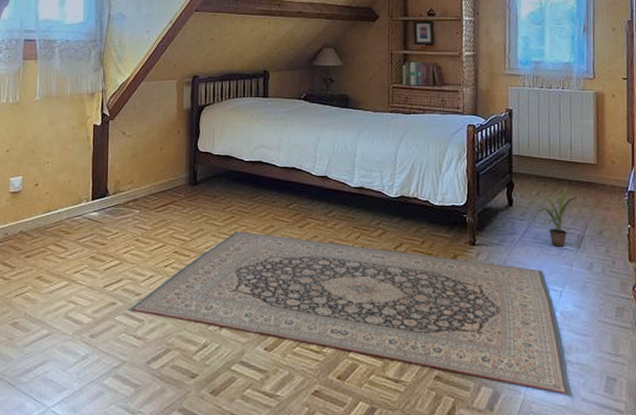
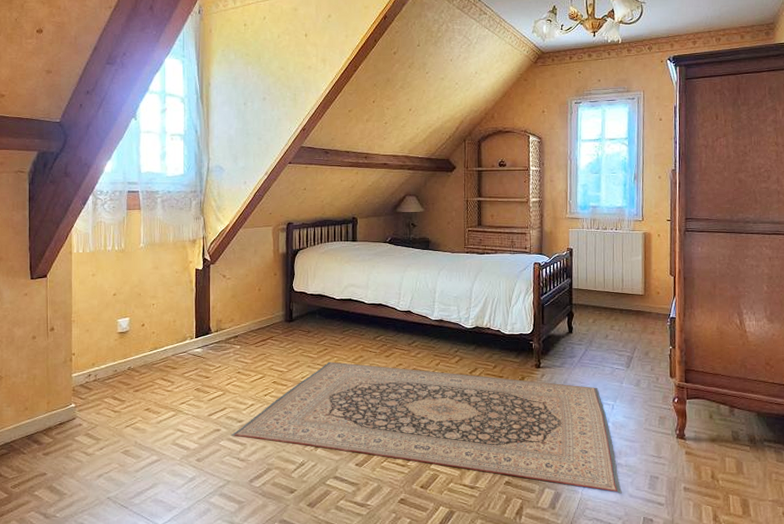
books: present [402,62,446,87] -> none [477,207,515,230]
picture frame: present [413,20,434,46] -> none [486,170,505,193]
potted plant: present [537,187,581,247] -> none [593,315,630,367]

